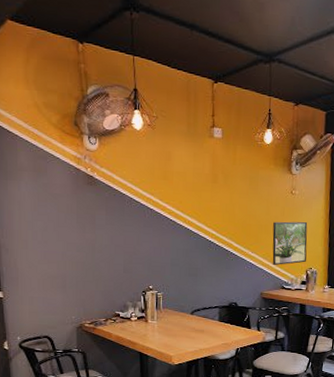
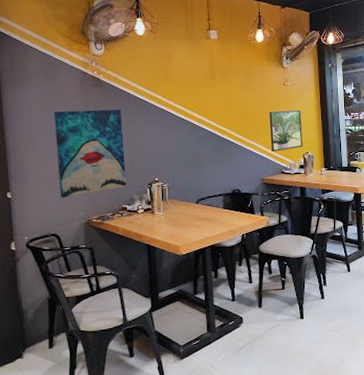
wall art: none [45,209,120,301] -> present [53,109,127,198]

